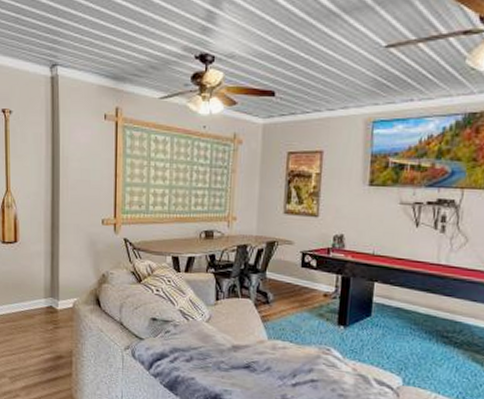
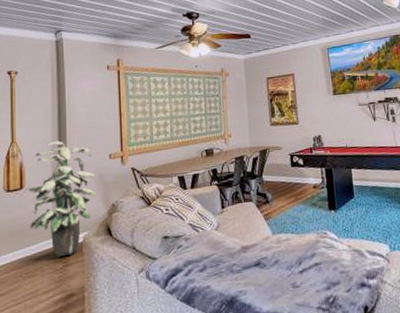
indoor plant: none [21,196,87,318] -> present [27,141,96,258]

